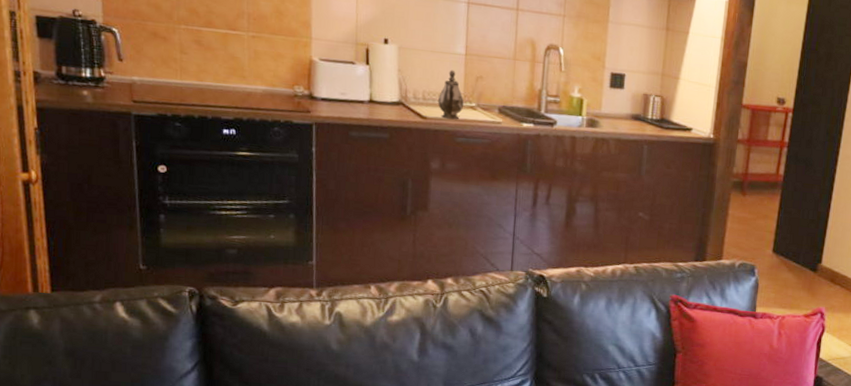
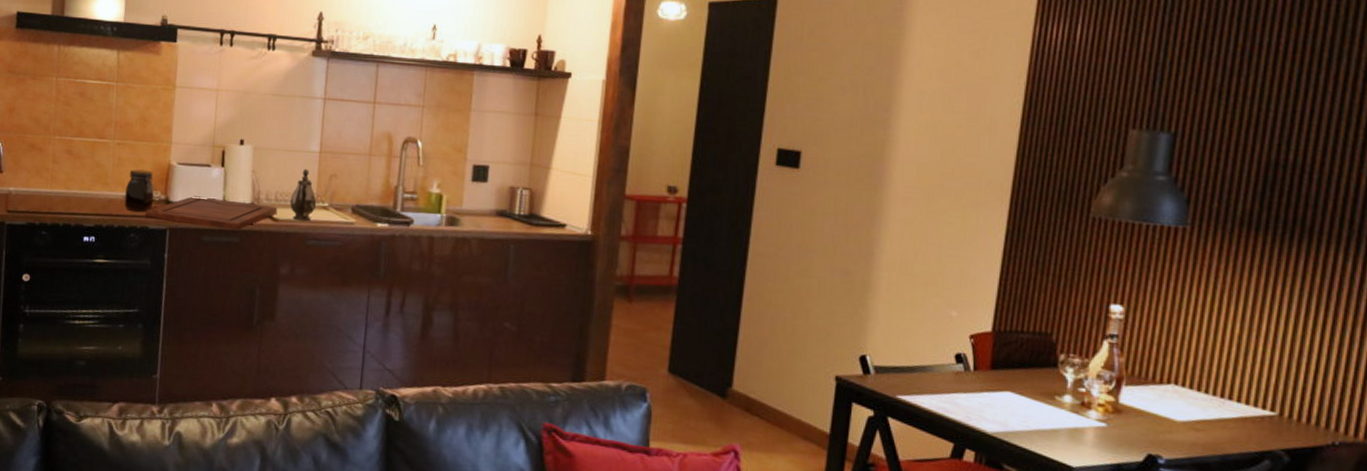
jar: none [265,63,297,108] -> present [124,169,155,213]
cutting board: none [289,92,426,127] -> present [145,196,278,230]

